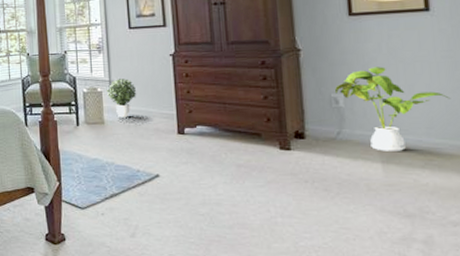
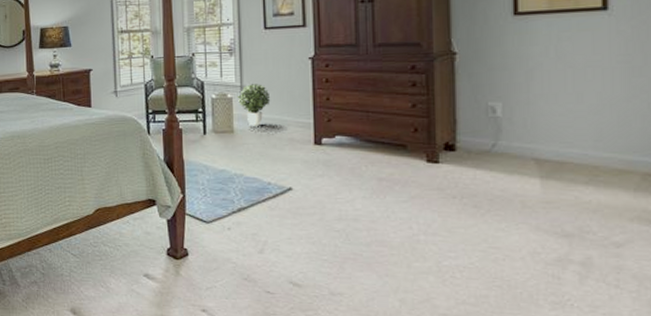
house plant: present [335,66,451,151] -> none [493,72,625,166]

